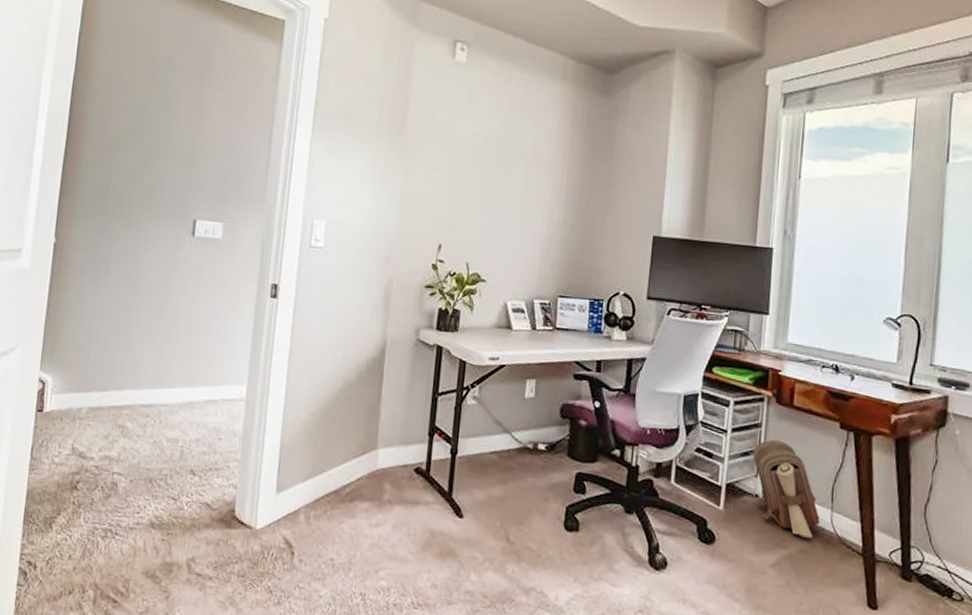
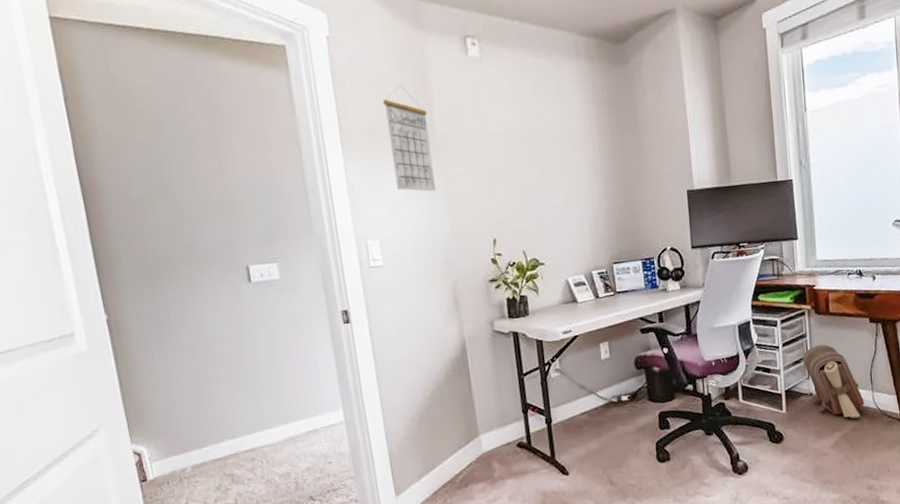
calendar: none [355,76,402,184] -> present [383,86,436,192]

